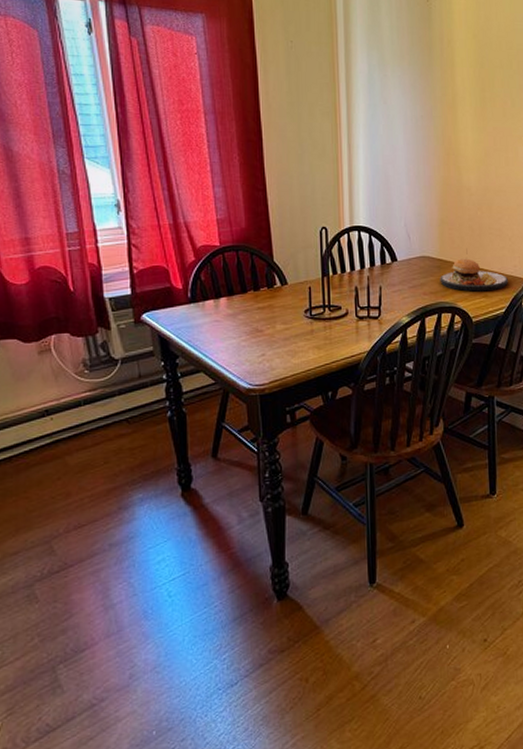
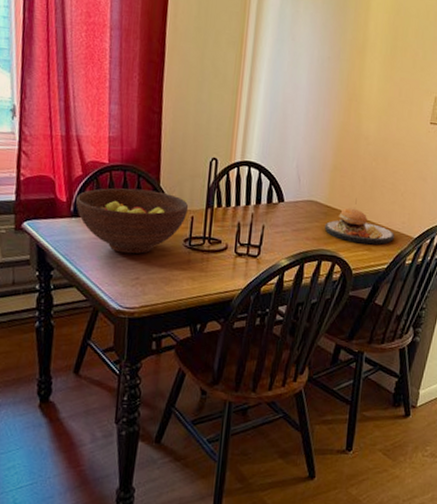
fruit bowl: none [192,266,305,332] -> present [76,188,189,255]

